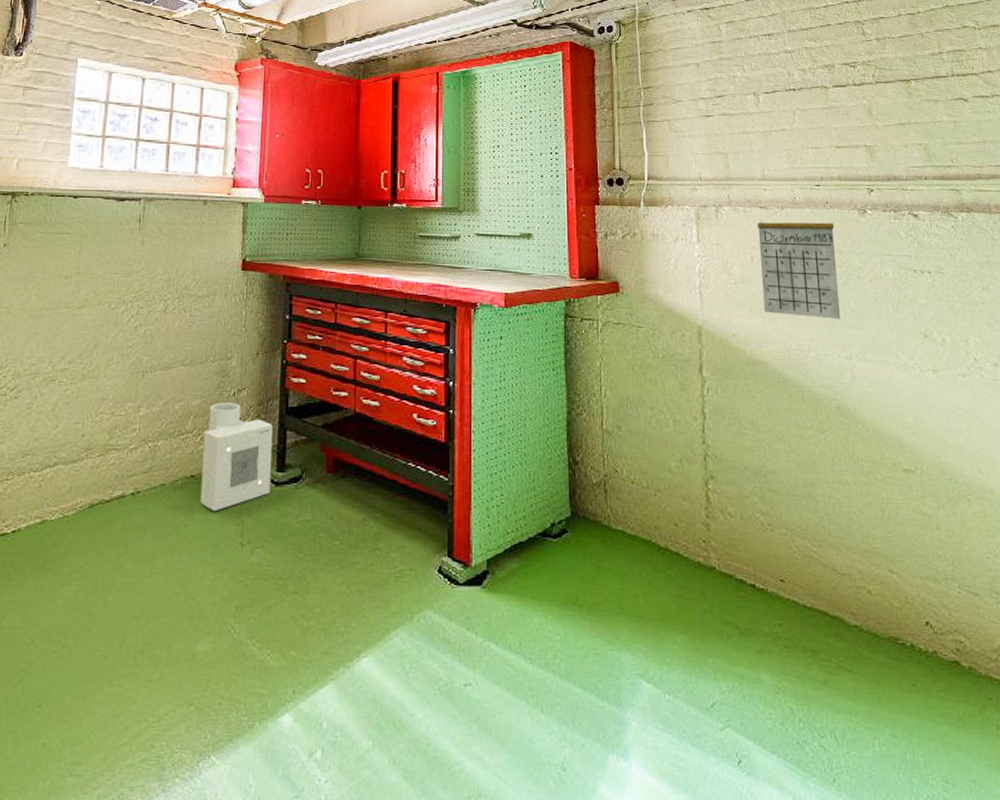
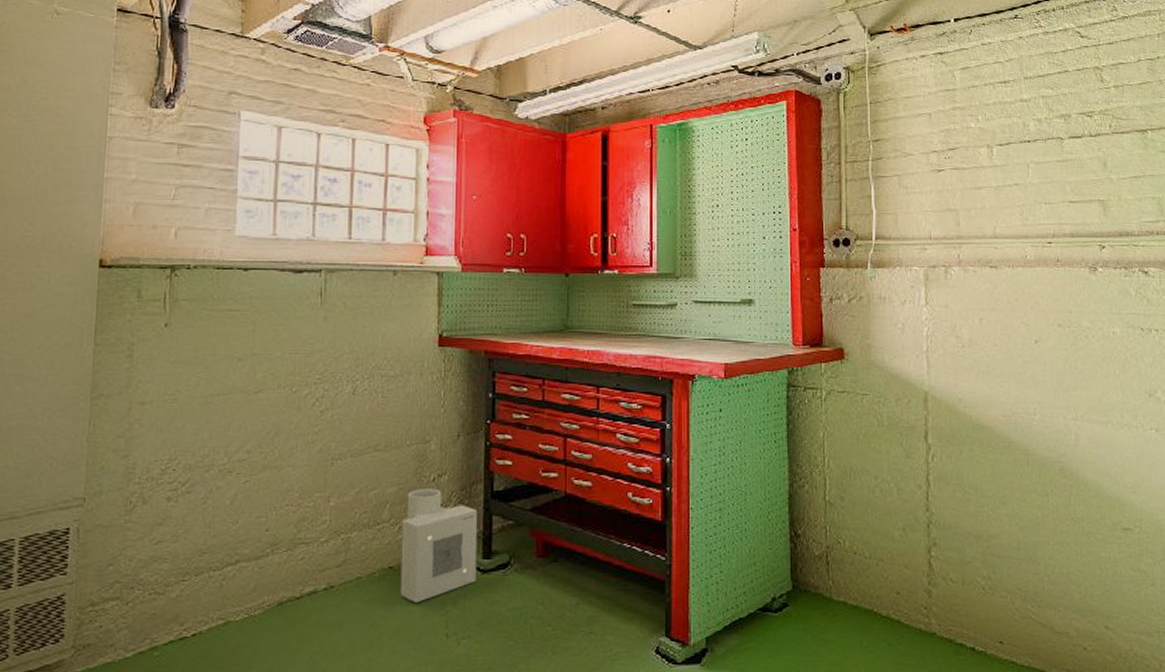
calendar: present [757,202,841,319] -> none [987,261,1068,381]

